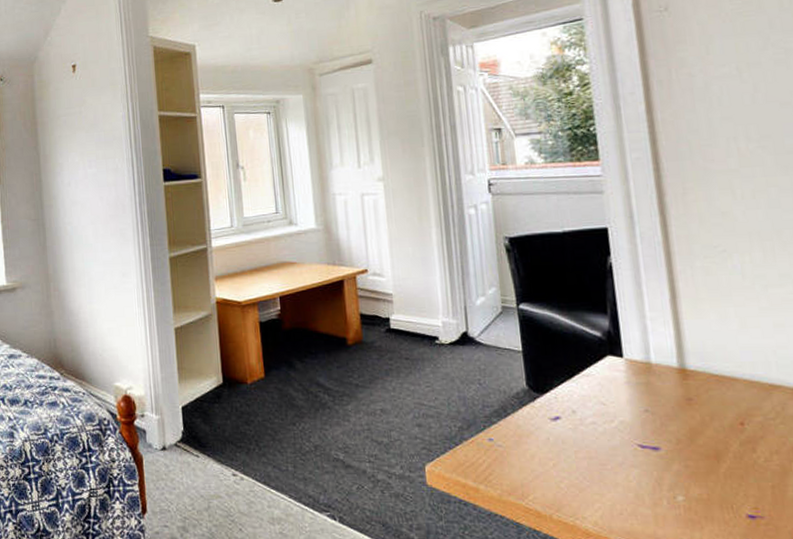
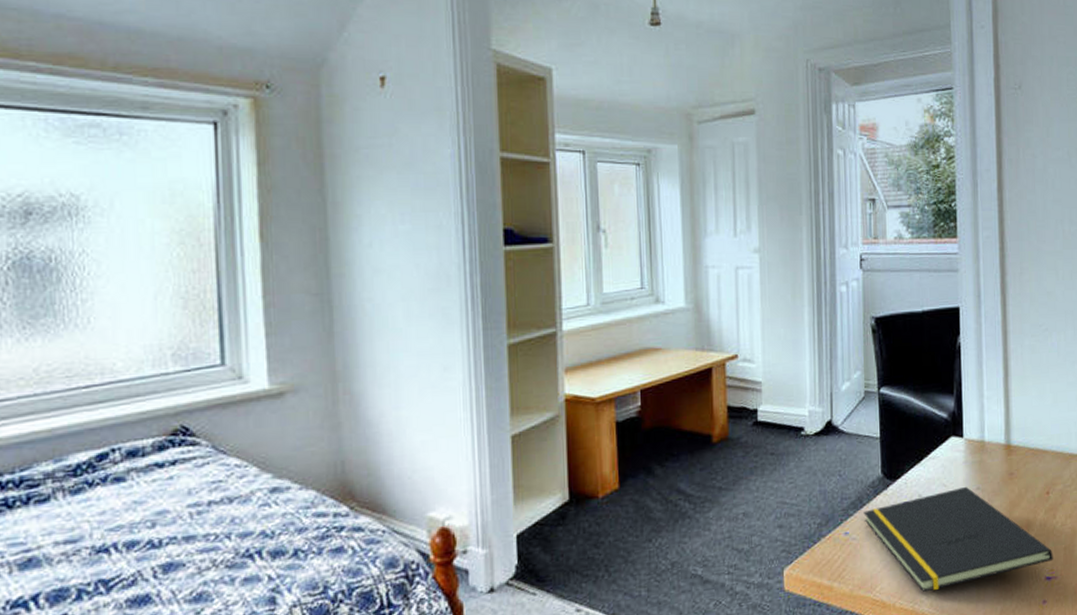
notepad: none [508,407,757,509] -> present [863,486,1053,593]

